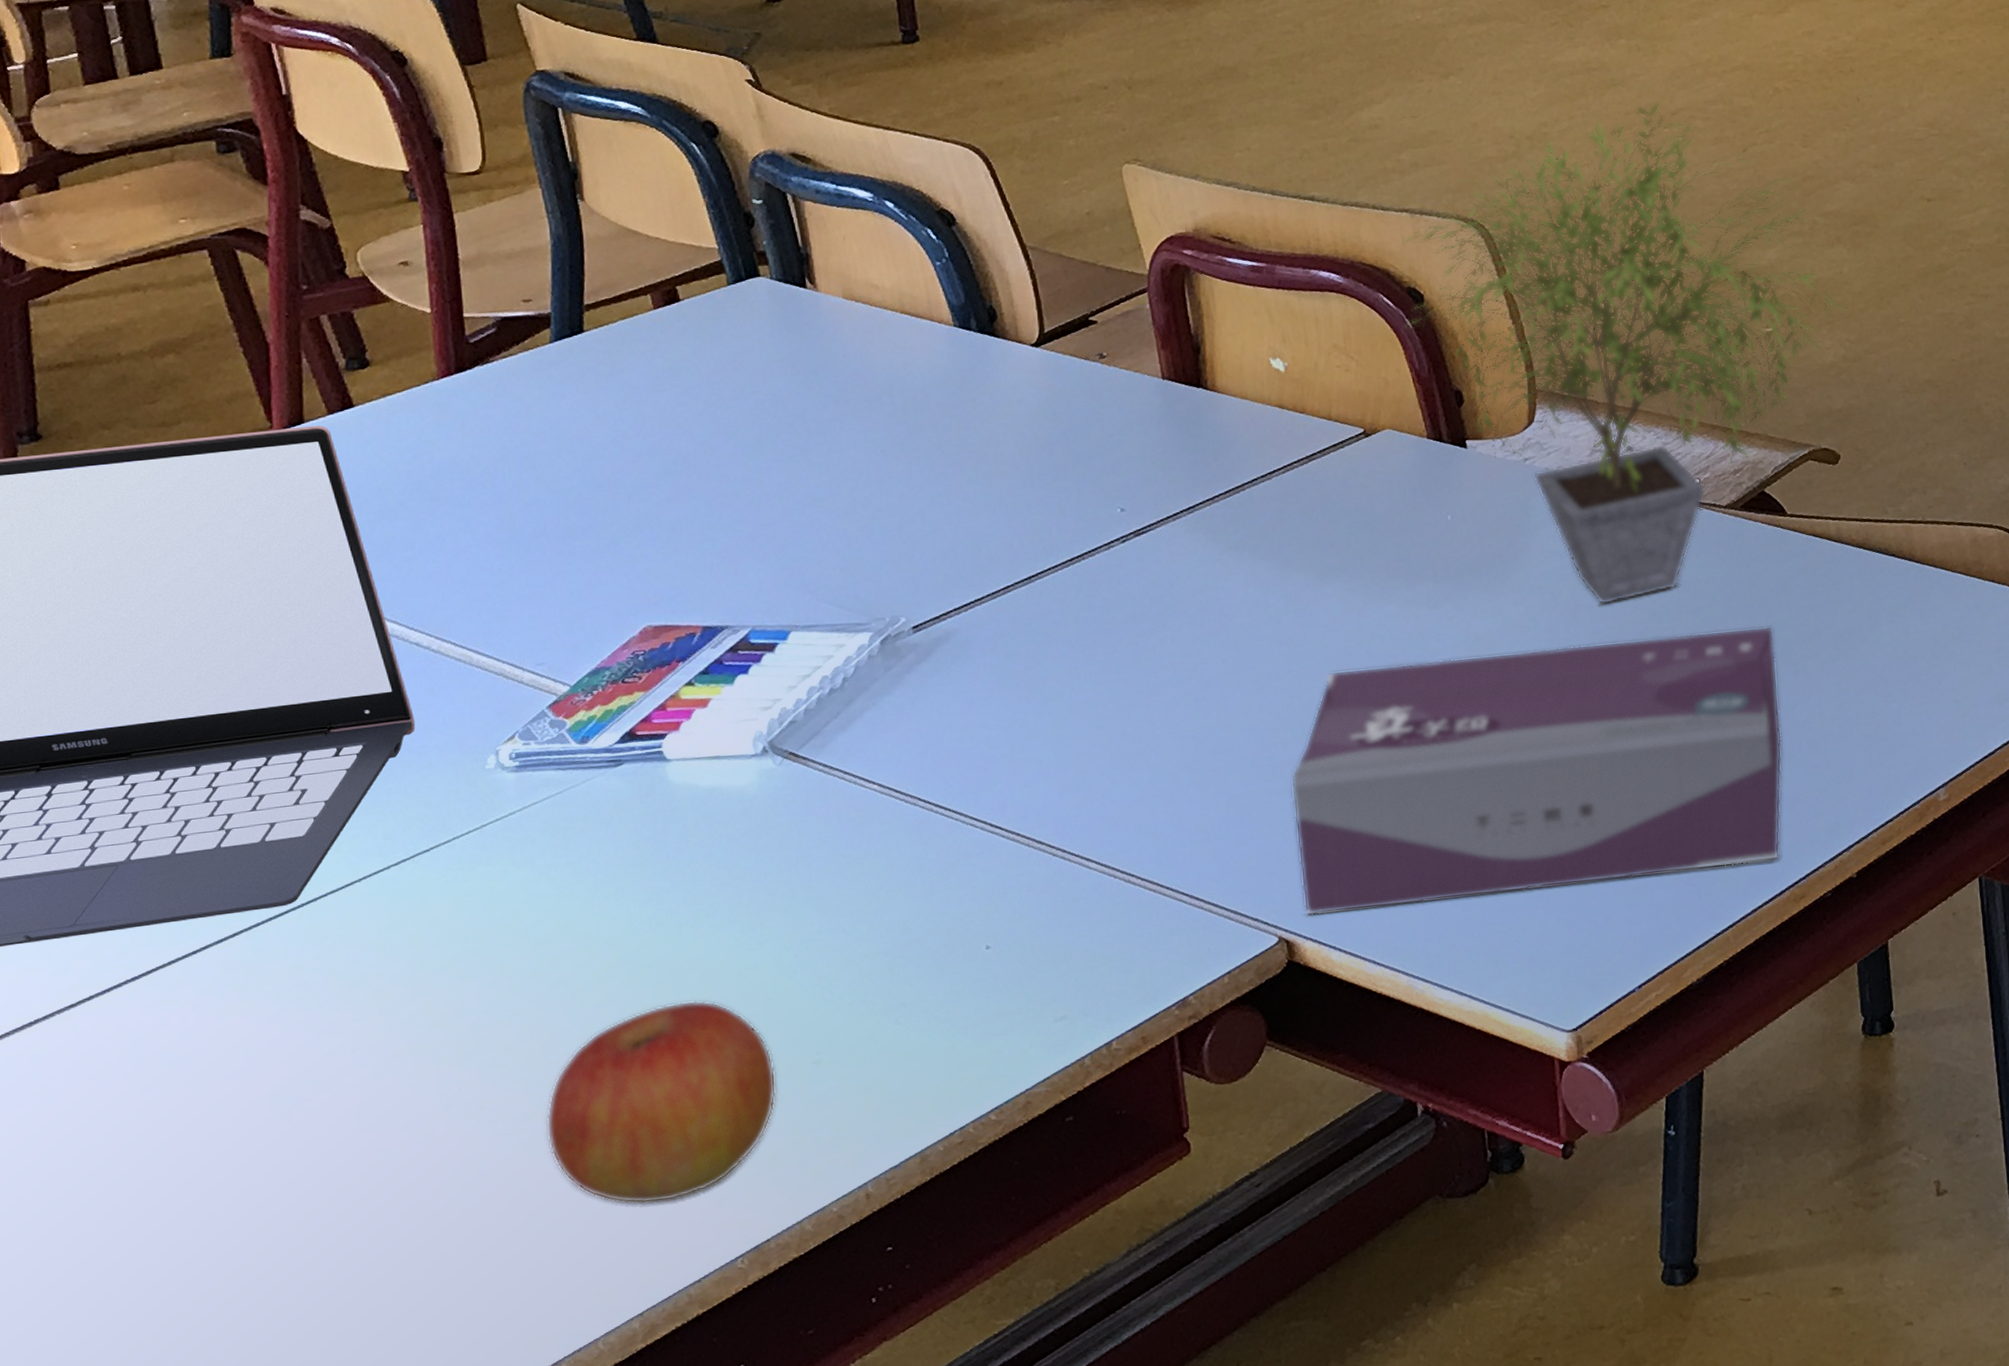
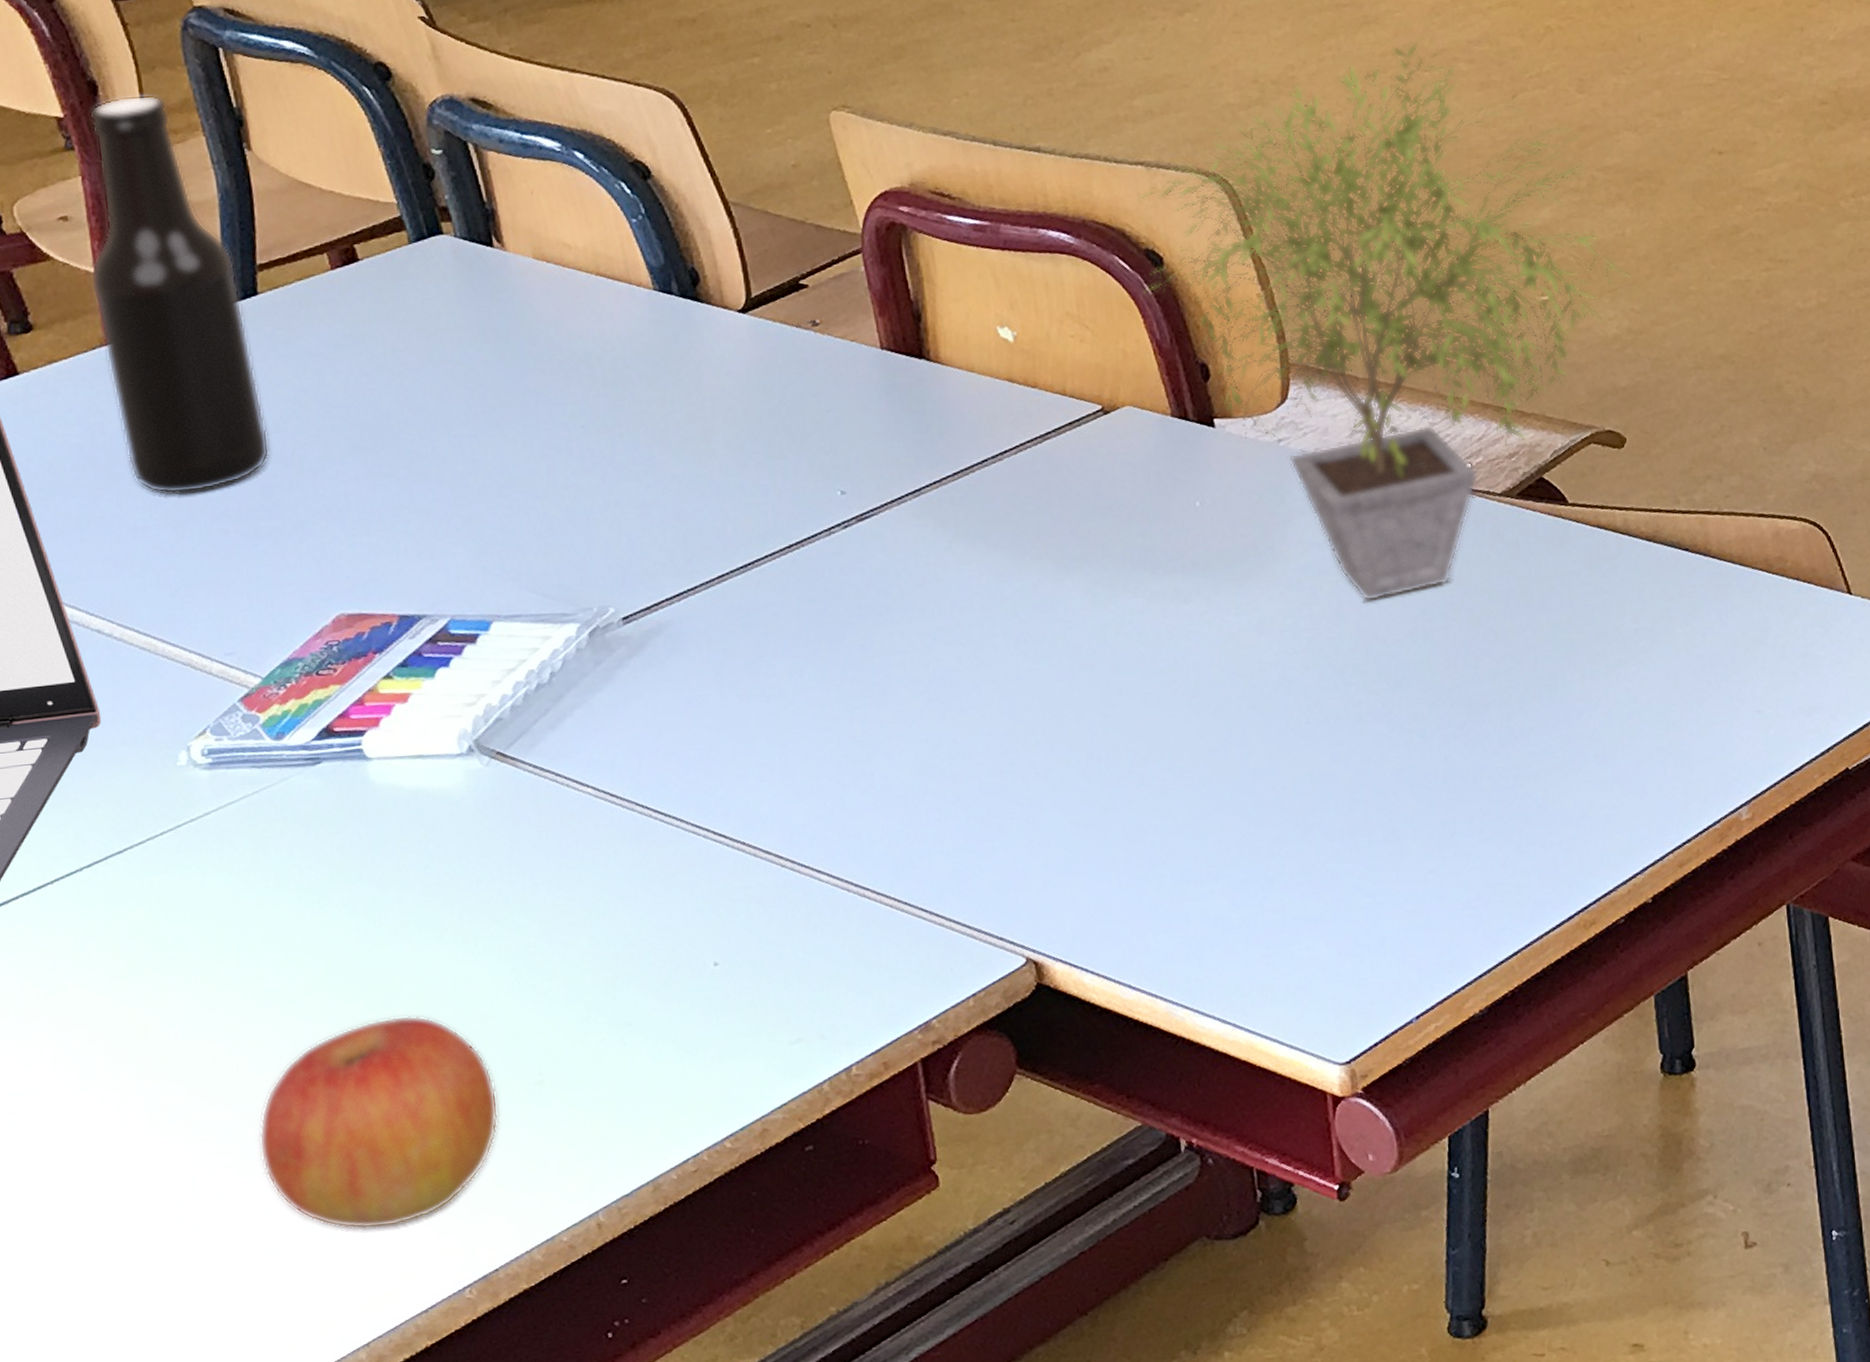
beer bottle: none [426,150,588,517] -> present [90,95,270,495]
tissue box: present [1290,626,1783,917] -> none [1033,626,1568,936]

